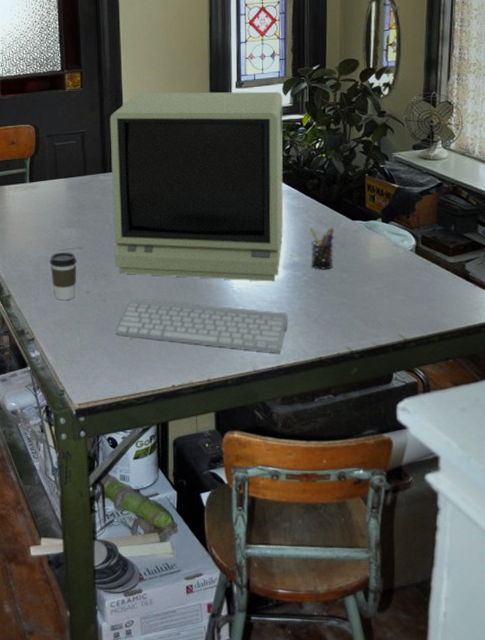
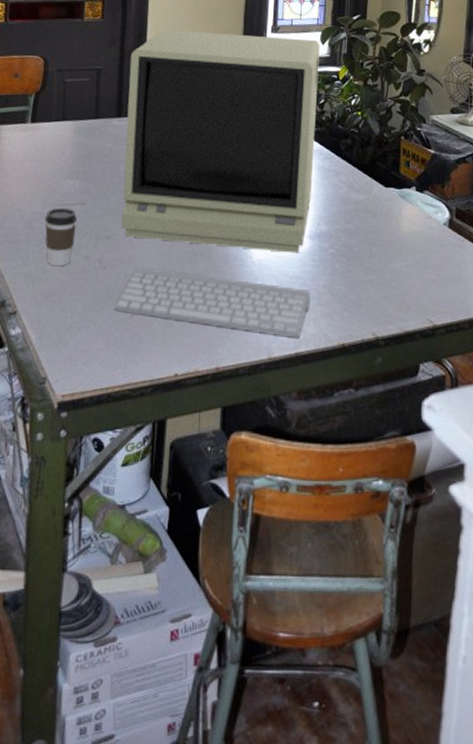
pen holder: present [310,227,335,270] -> none [340,193,366,242]

